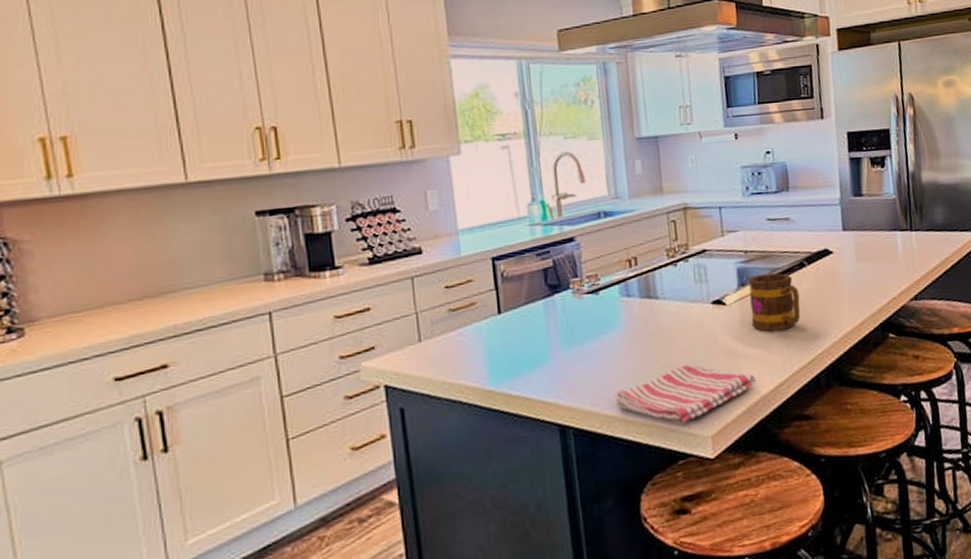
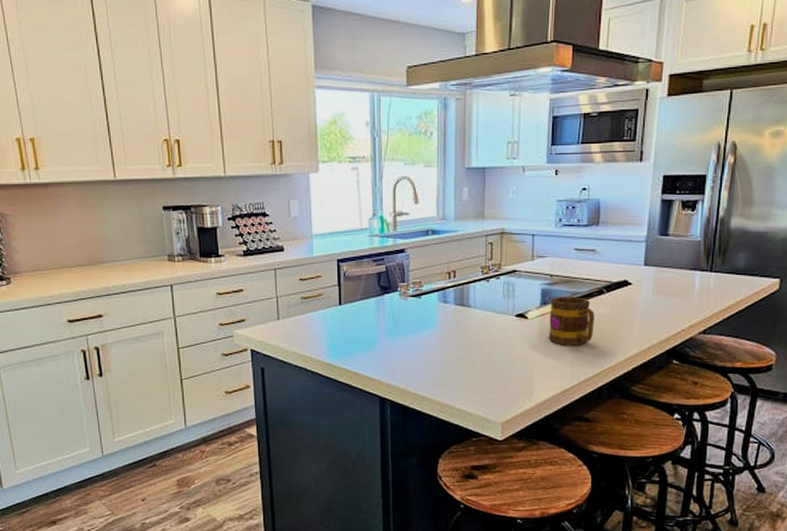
dish towel: present [614,364,757,425] -> none [426,363,546,411]

